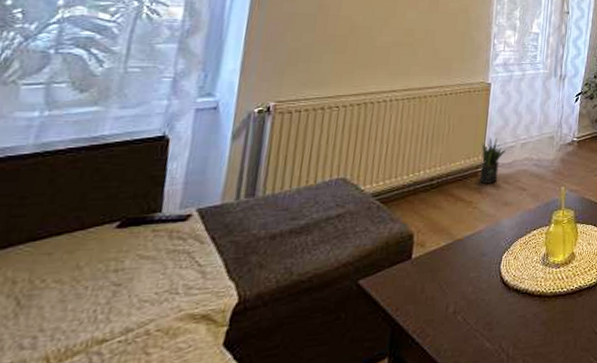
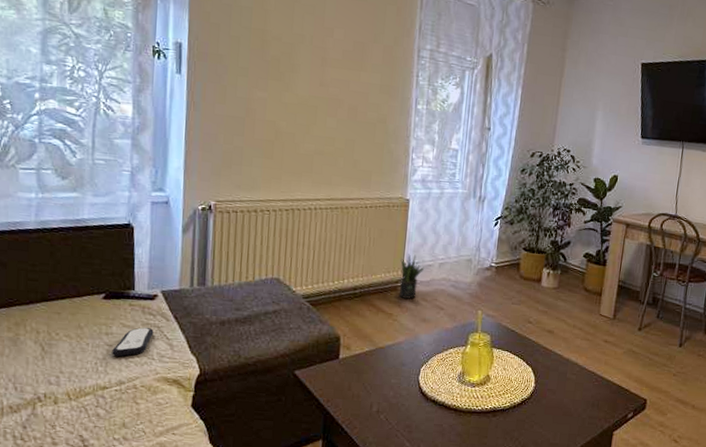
remote control: none [120,254,182,298] -> present [112,327,154,357]

